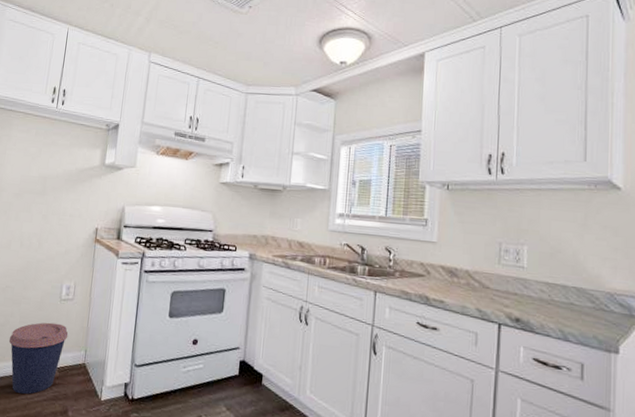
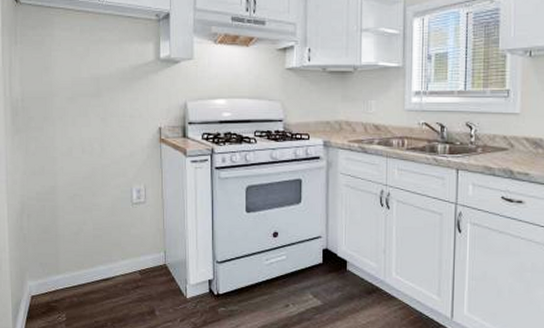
coffee cup: present [8,322,69,394] -> none [85,227,145,298]

